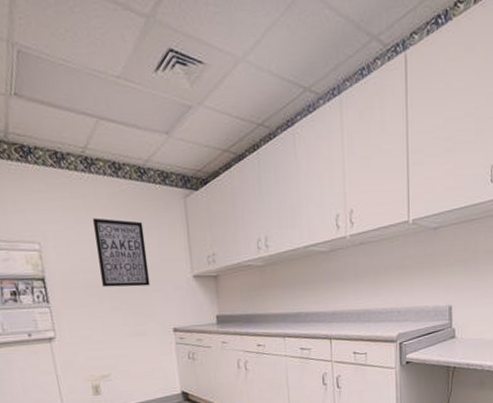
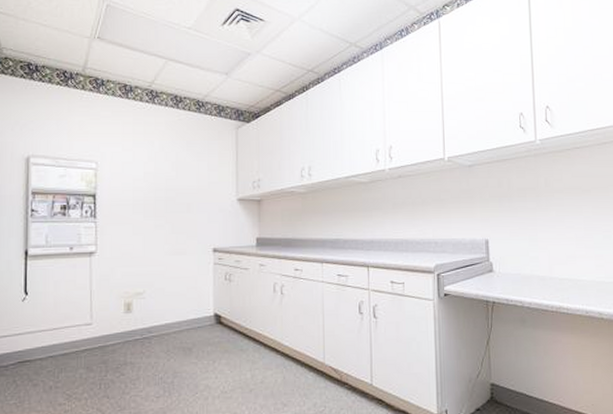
wall art: present [92,218,151,288] -> none [149,142,196,207]

